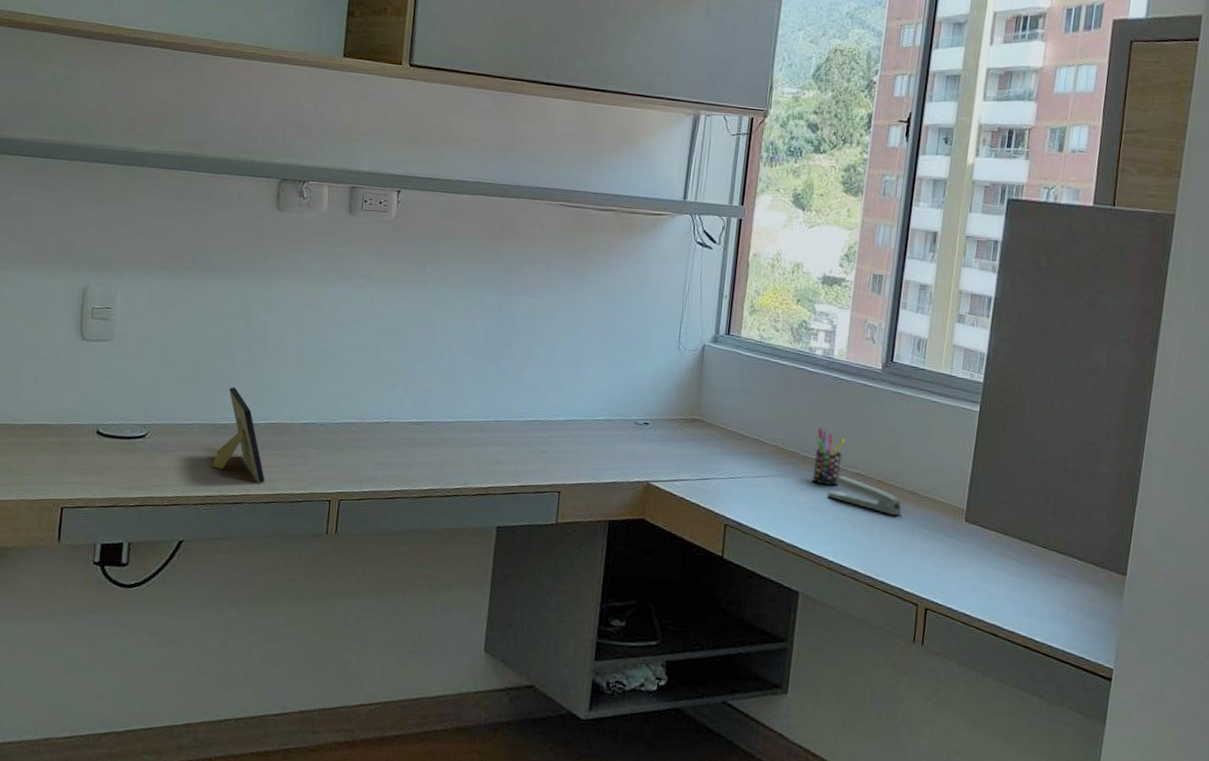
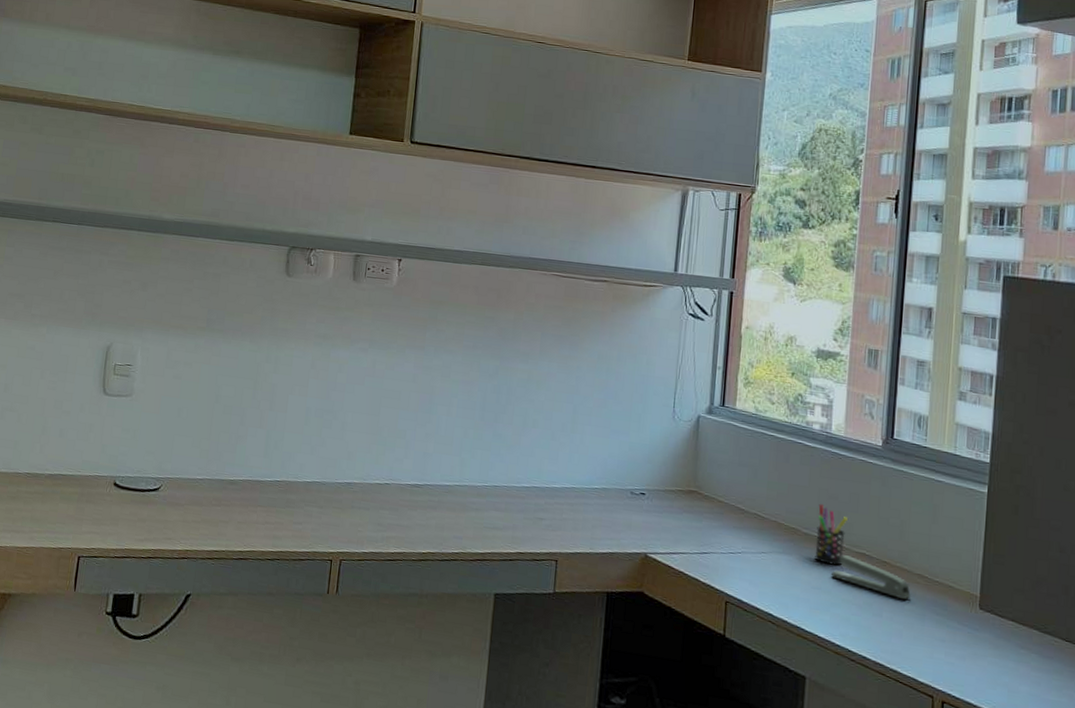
picture frame: present [212,387,265,483] -> none [220,444,270,540]

